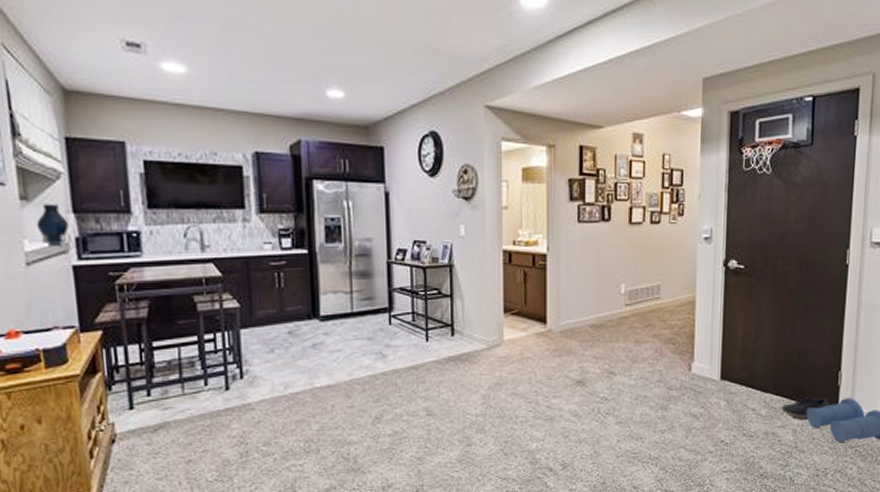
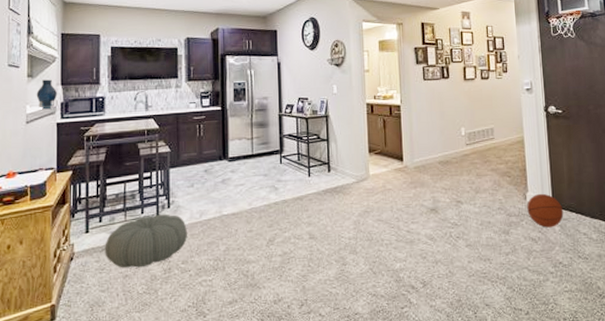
pouf: none [157,386,269,452] -> present [105,214,187,268]
basketball: none [691,363,732,403] -> present [527,193,564,228]

